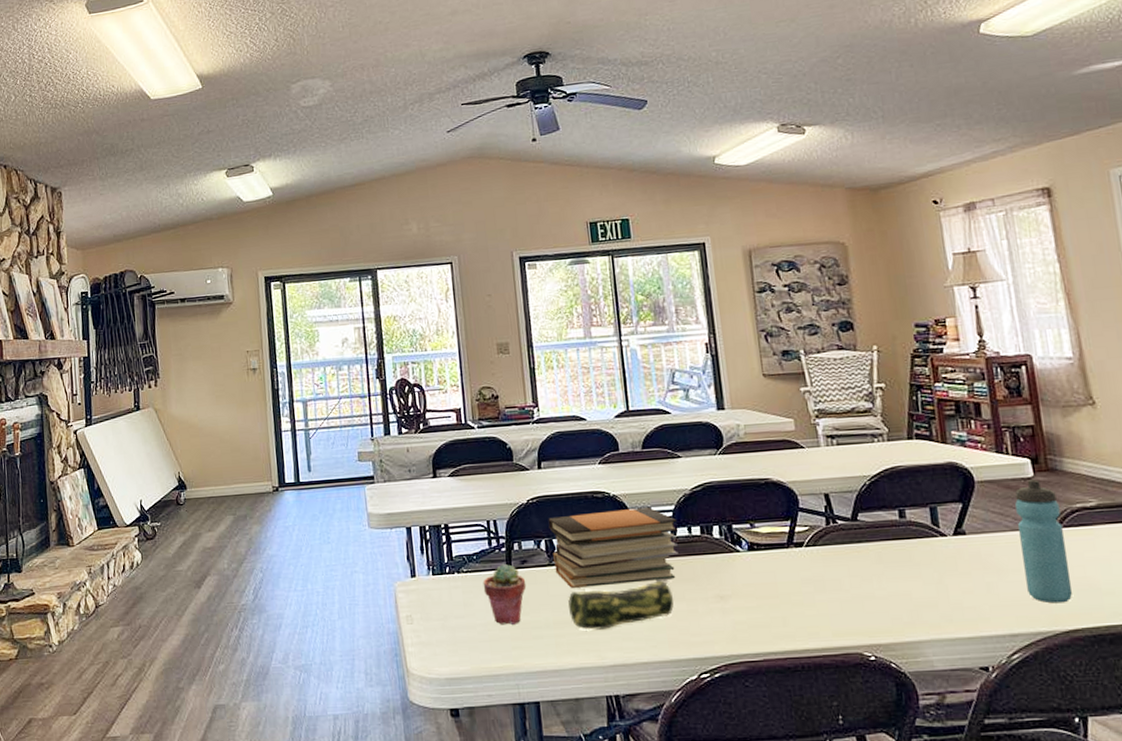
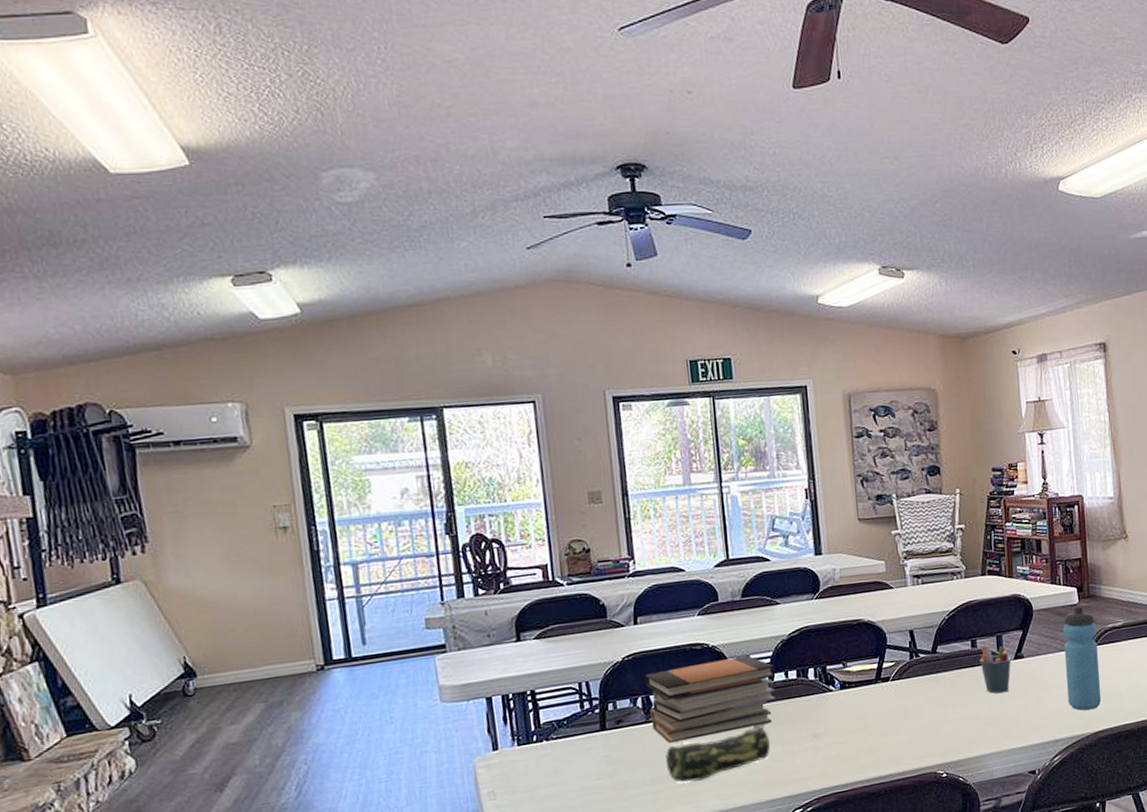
potted succulent: present [483,563,527,625] -> none [574,725,622,789]
pen holder: none [910,515,950,573] -> present [979,644,1012,694]

